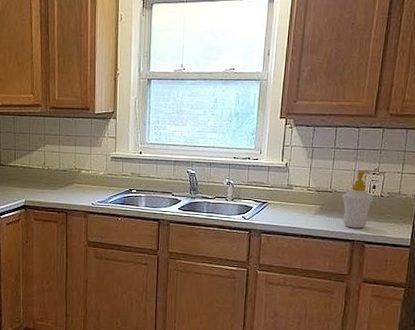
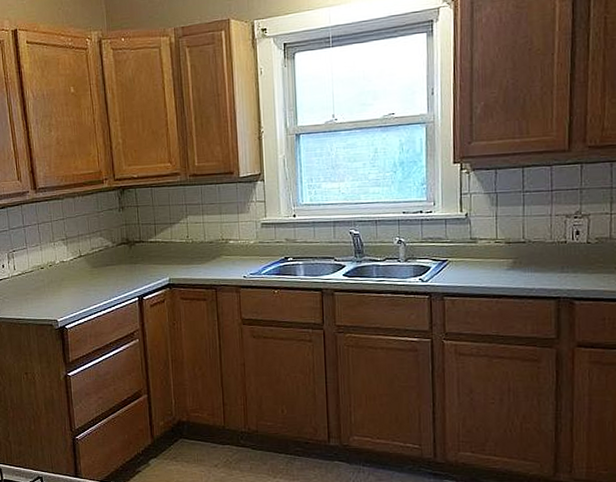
soap bottle: present [342,170,374,229] -> none [538,214,579,283]

